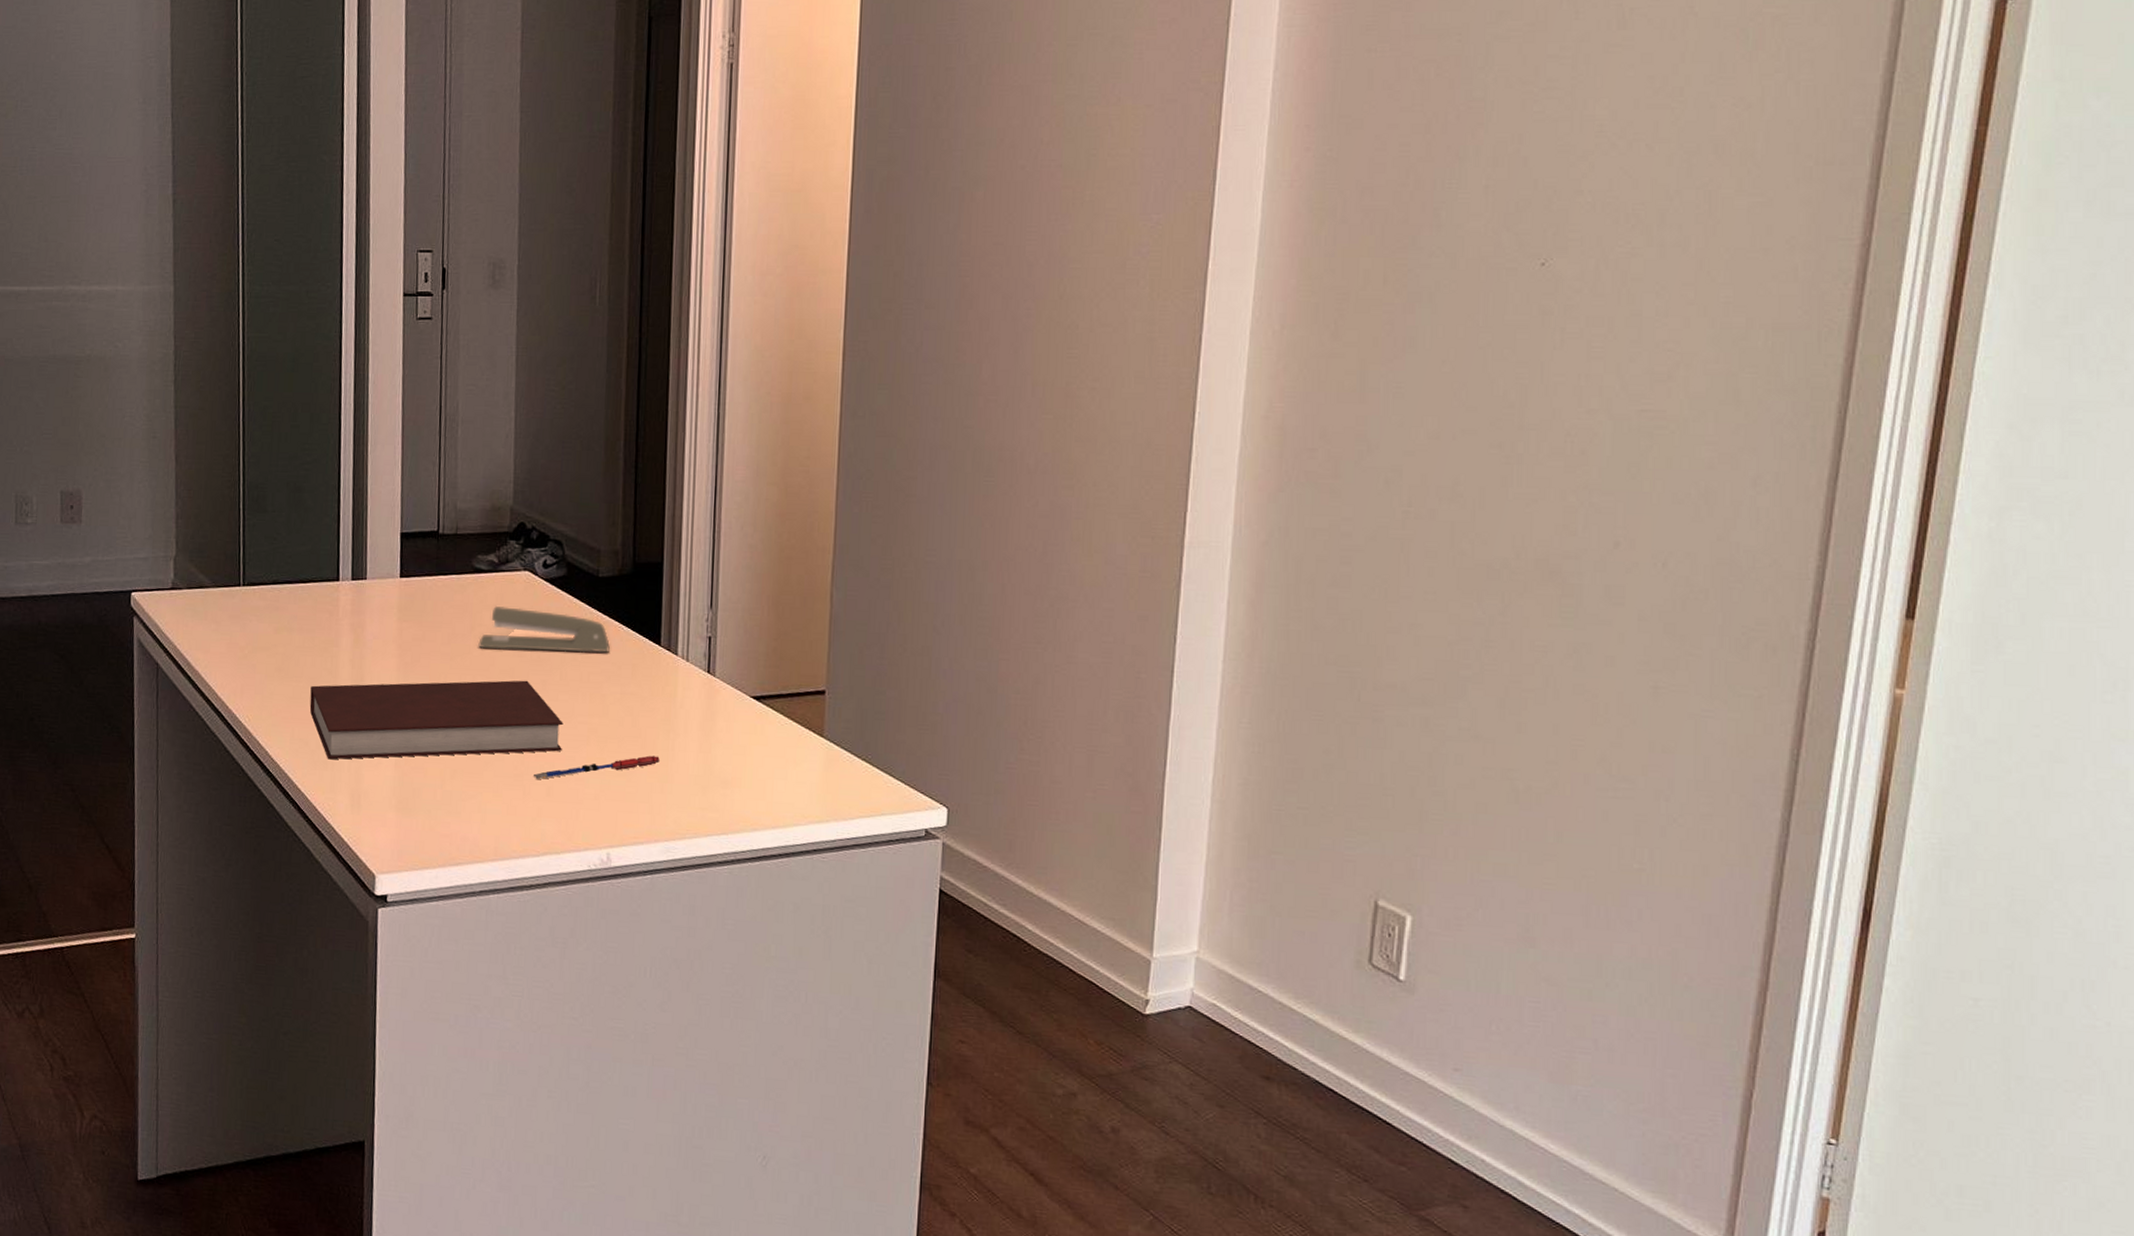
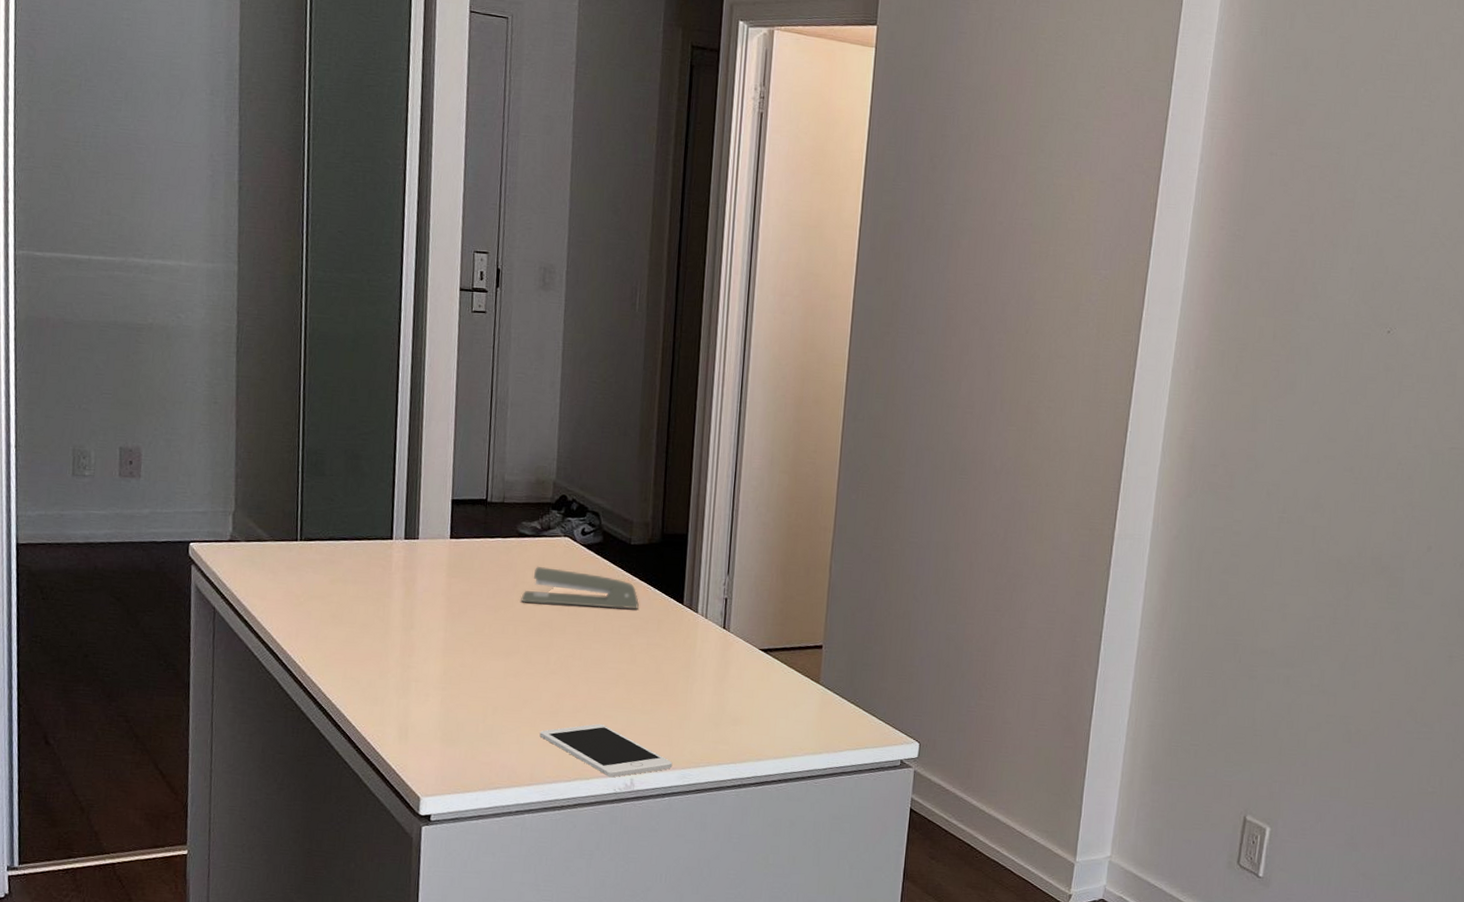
notebook: present [309,680,563,760] -> none [361,630,596,697]
cell phone: none [503,788,655,851] -> present [539,723,673,777]
pen: present [533,755,661,779] -> none [567,697,680,716]

